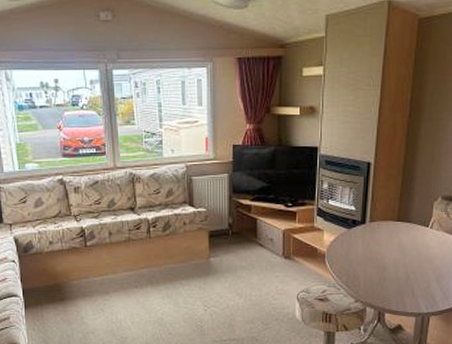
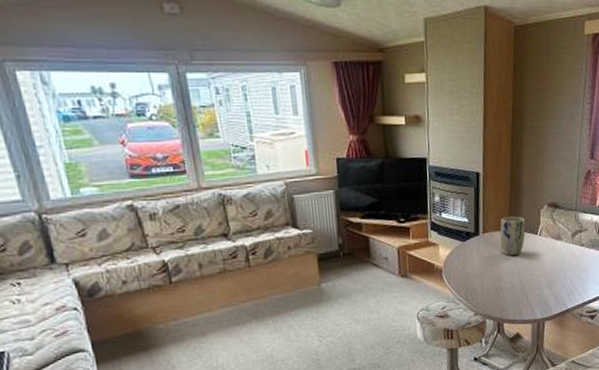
plant pot: none [387,207,416,247] -> present [500,216,526,256]

